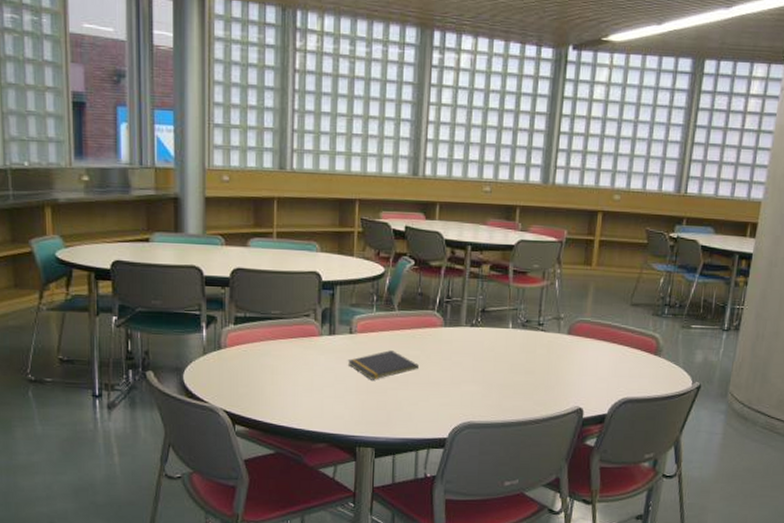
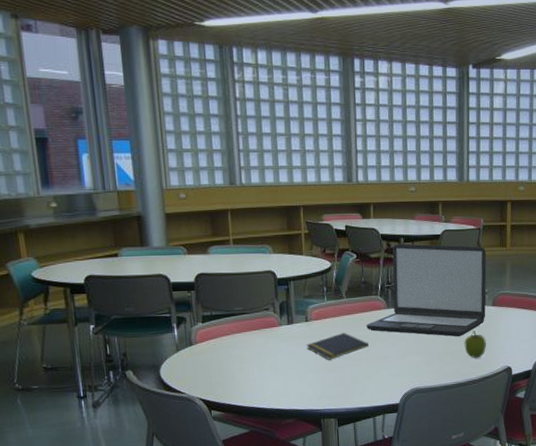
laptop: none [418,252,567,368] -> present [366,244,487,337]
fruit: none [529,360,556,395] -> present [464,330,486,359]

